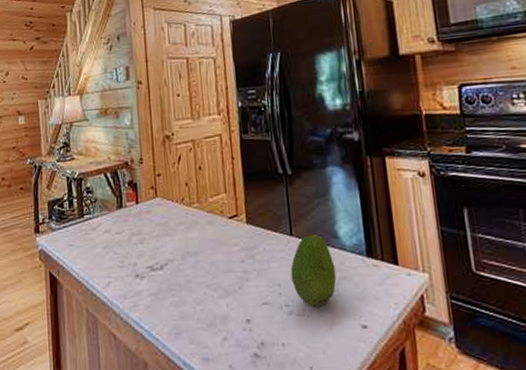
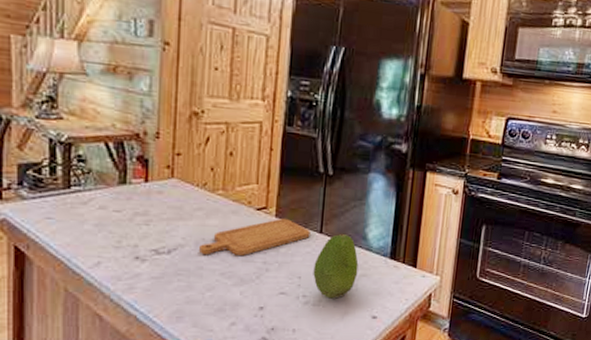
chopping board: none [186,223,282,269] -> present [199,218,311,255]

